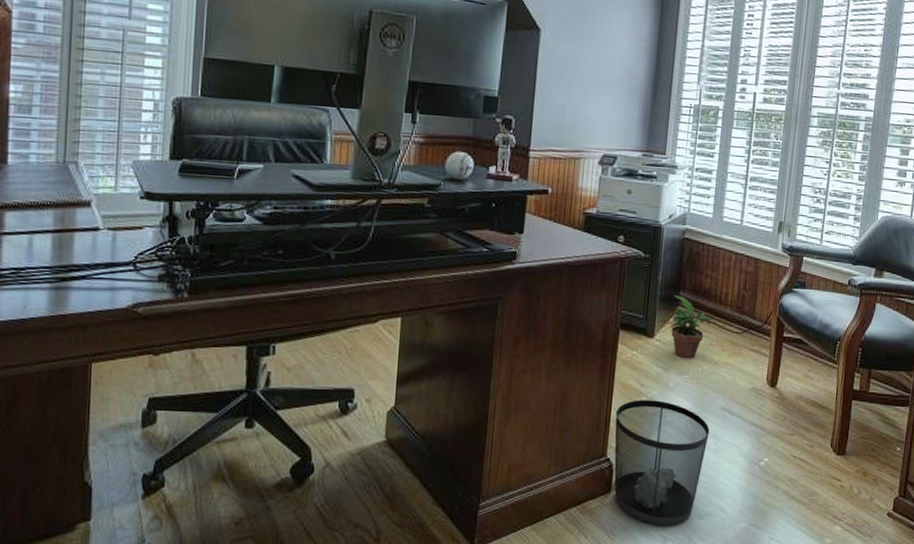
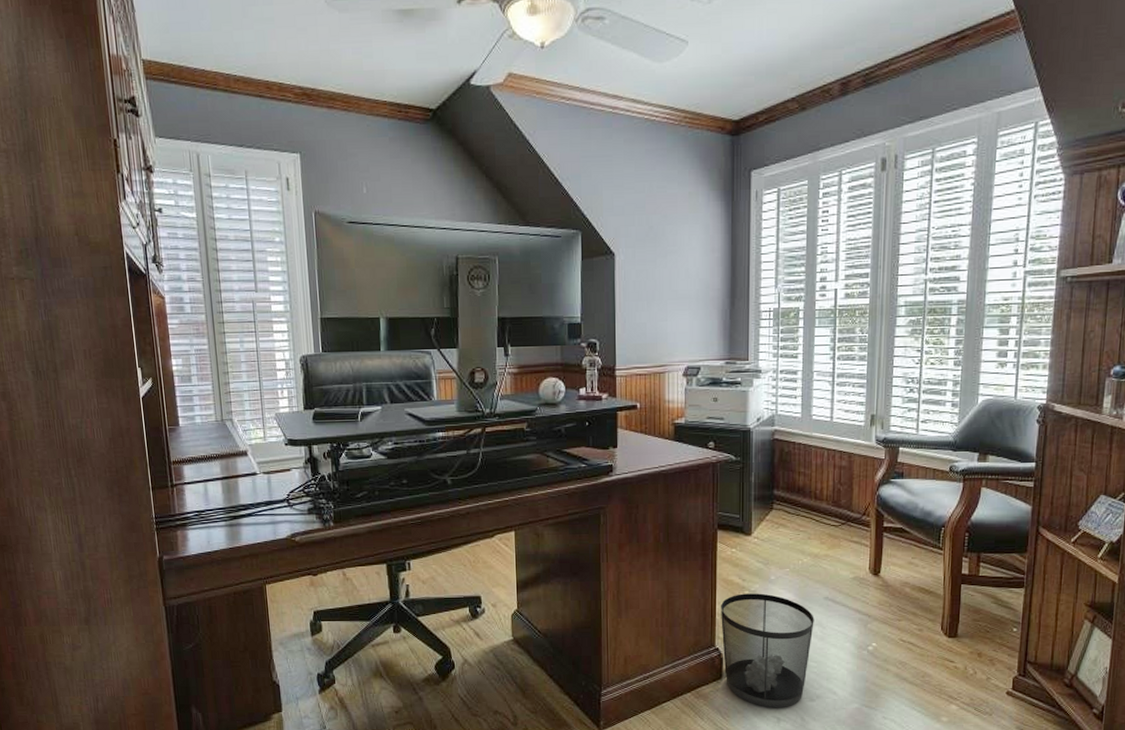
potted plant: present [669,295,712,359] -> none [766,494,808,554]

